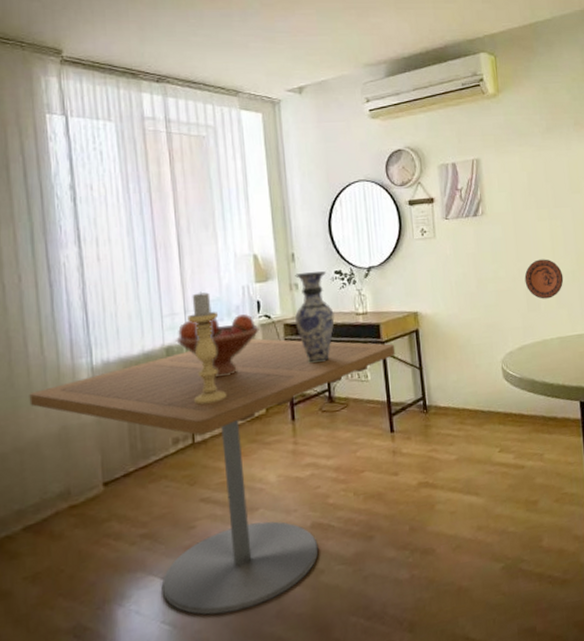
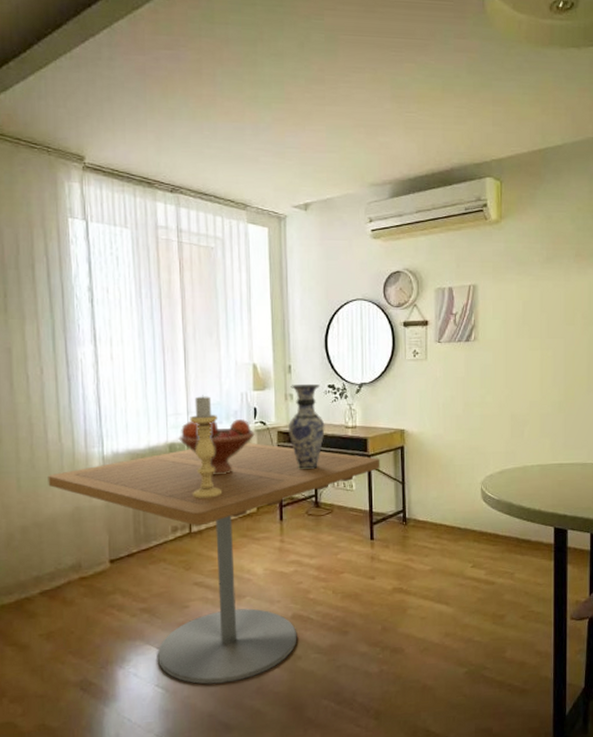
decorative plate: present [524,259,564,299] -> none [511,388,550,427]

